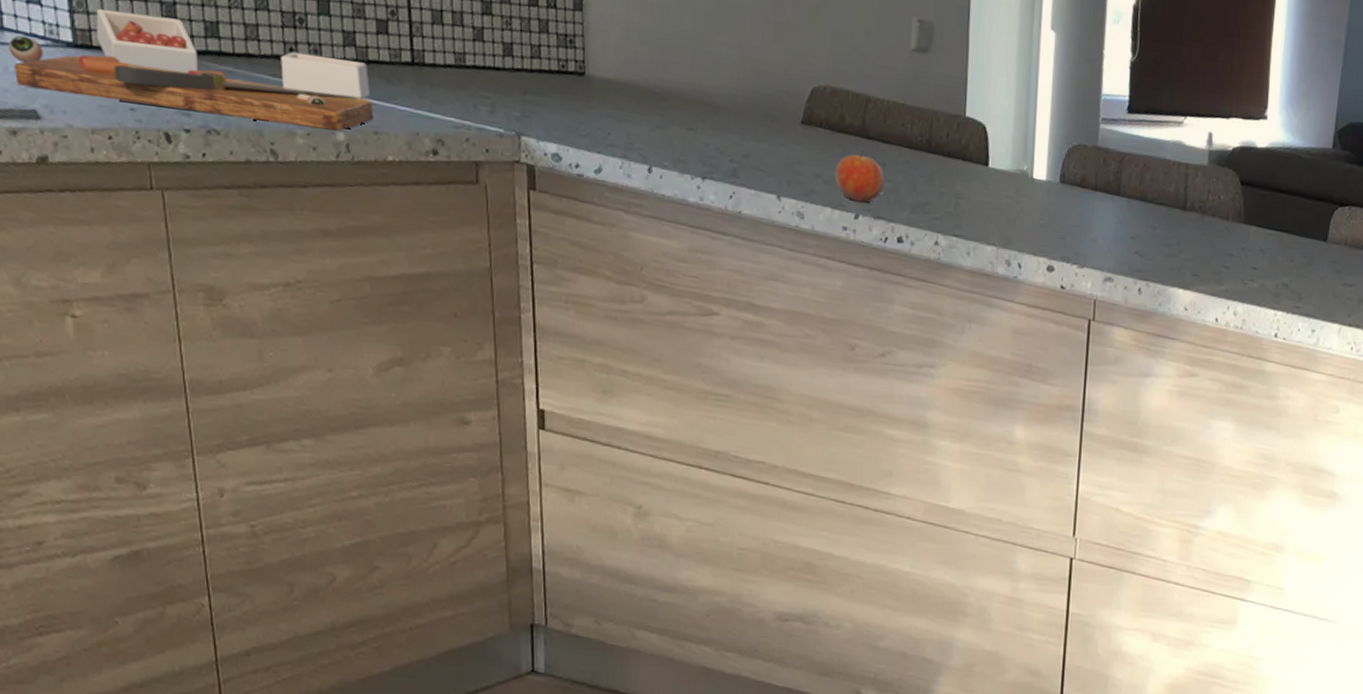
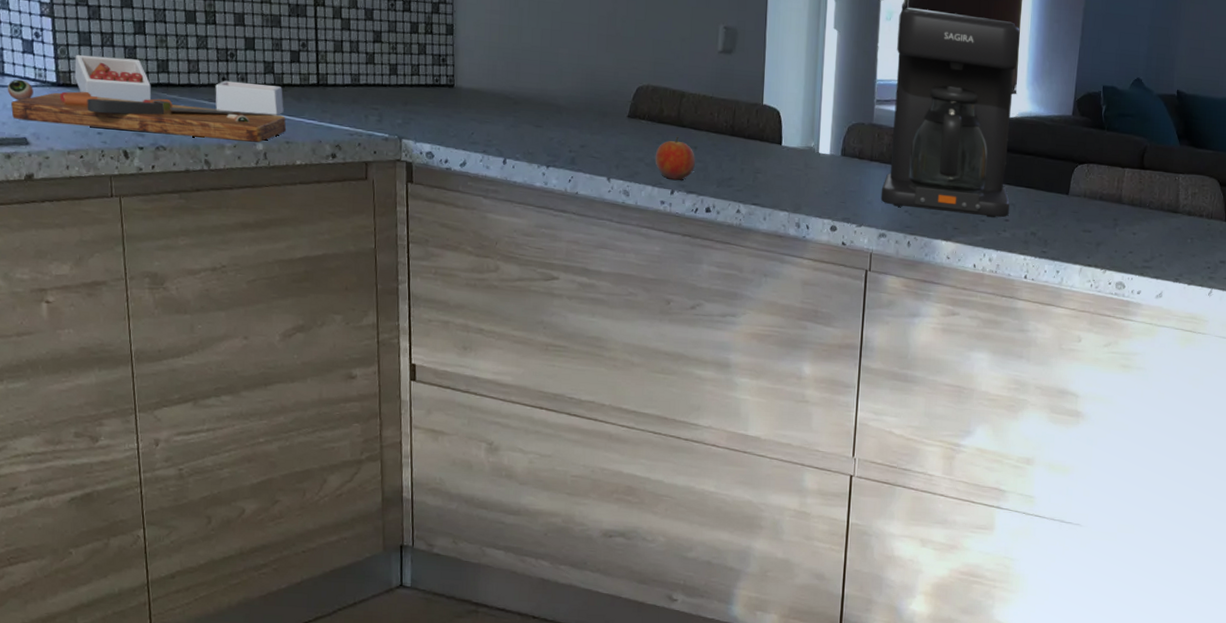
coffee maker: none [1106,8,1272,265] -> present [880,7,1020,218]

